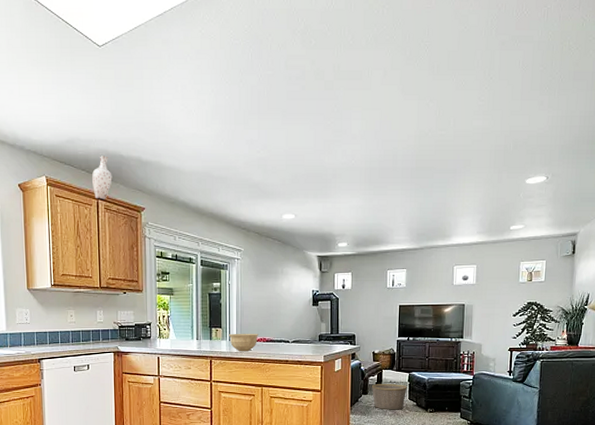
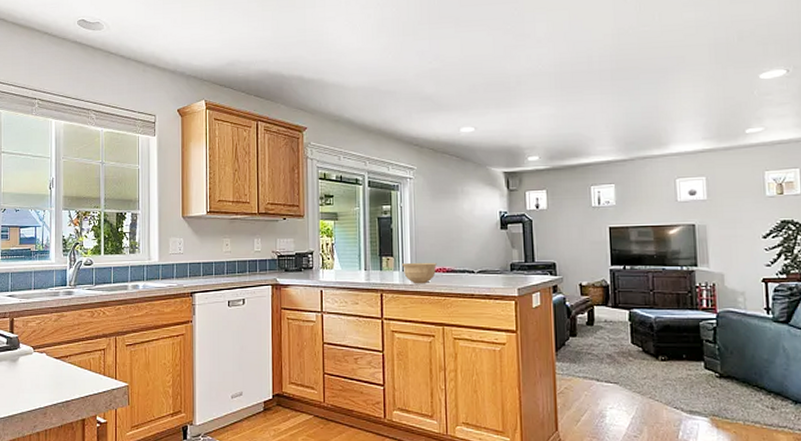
vase: present [91,153,113,201] -> none [251,74,273,122]
basket: present [371,383,408,410] -> none [580,322,629,357]

